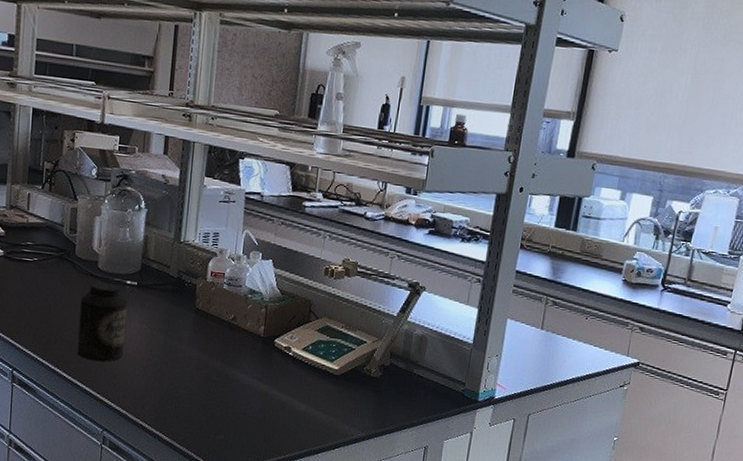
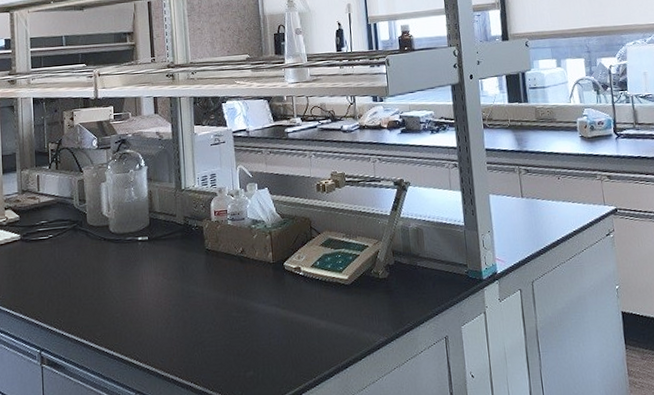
canister: present [77,282,128,362] -> none [98,243,145,324]

